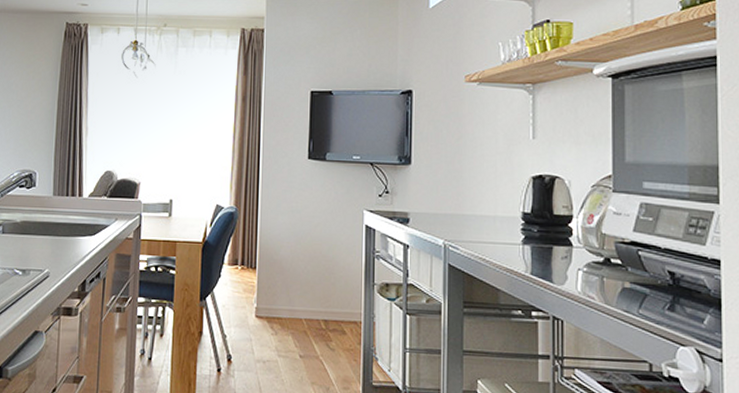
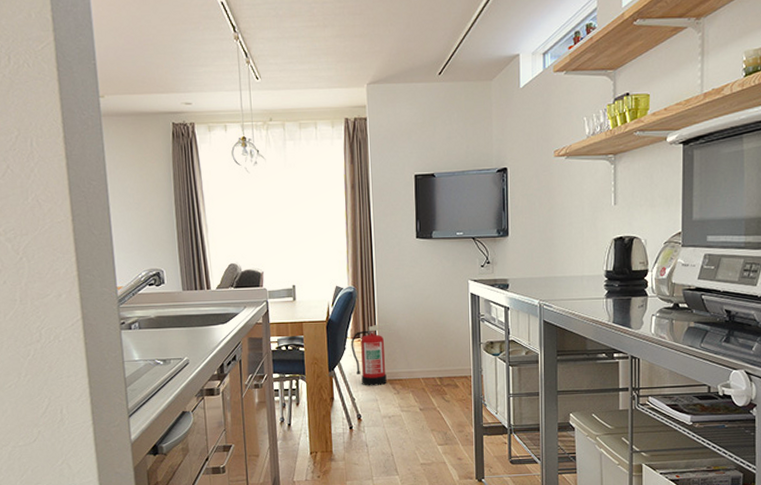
fire extinguisher: none [227,250,276,323] -> present [350,322,394,386]

